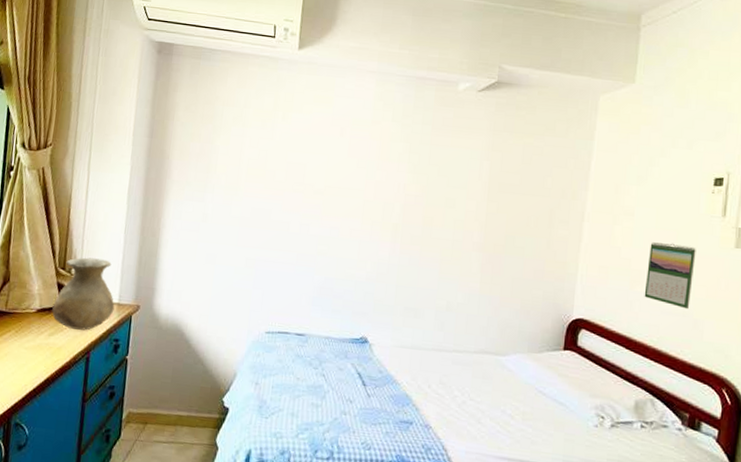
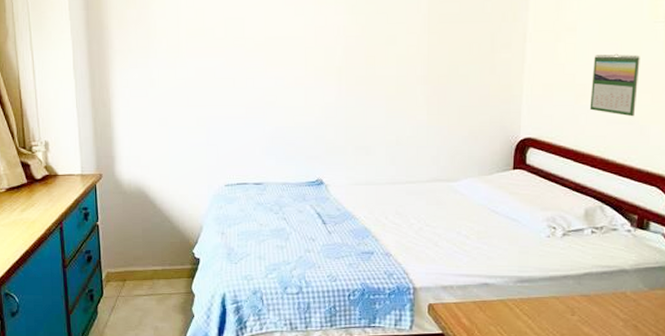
vase: present [52,257,115,331] -> none [20,134,79,203]

